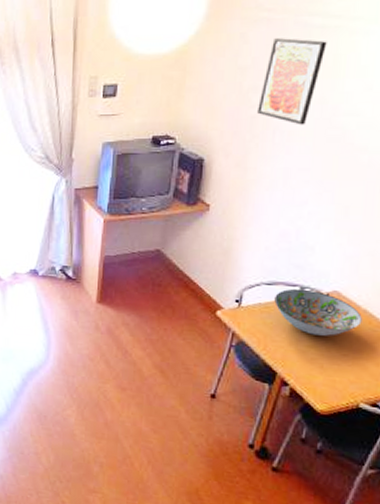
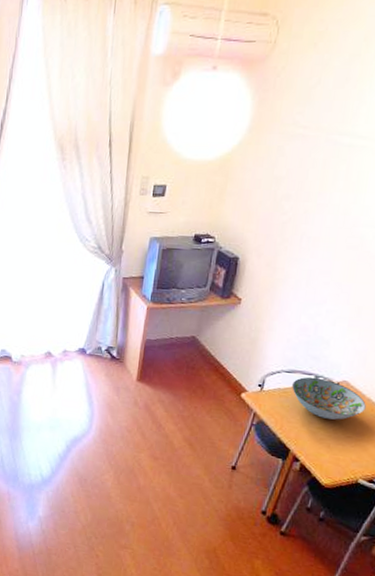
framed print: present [257,38,327,125] -> none [288,153,353,233]

